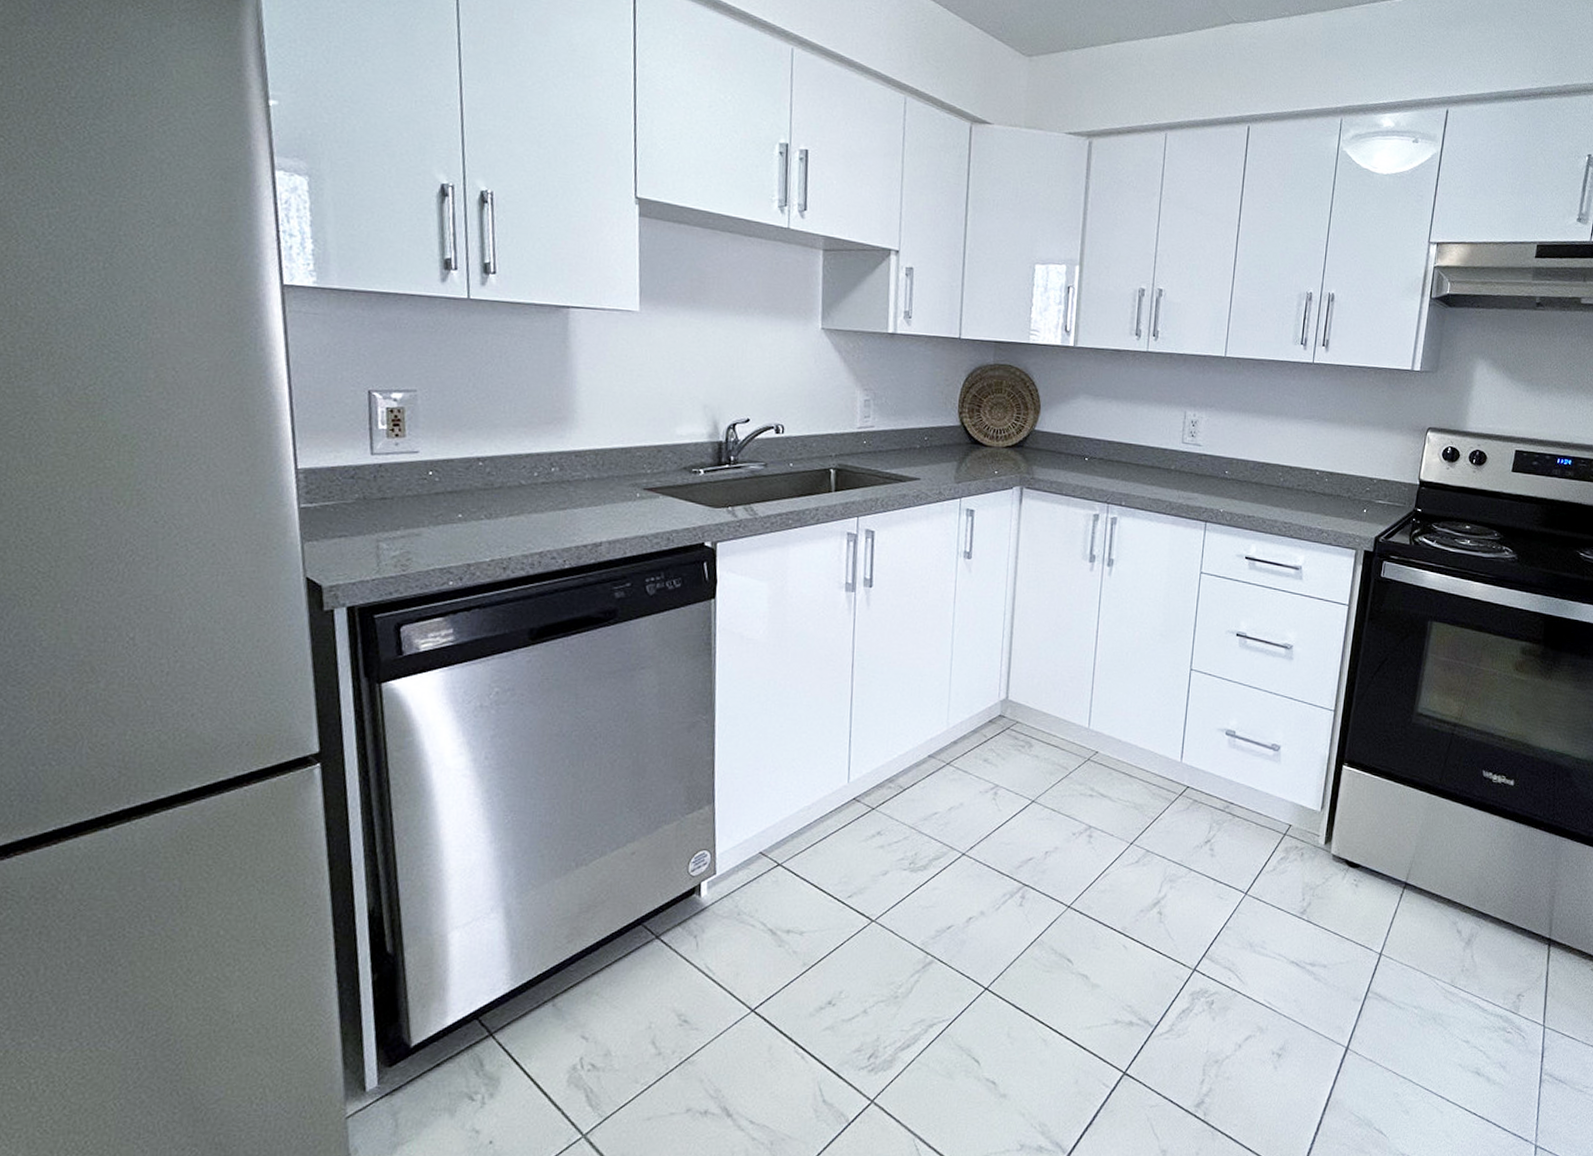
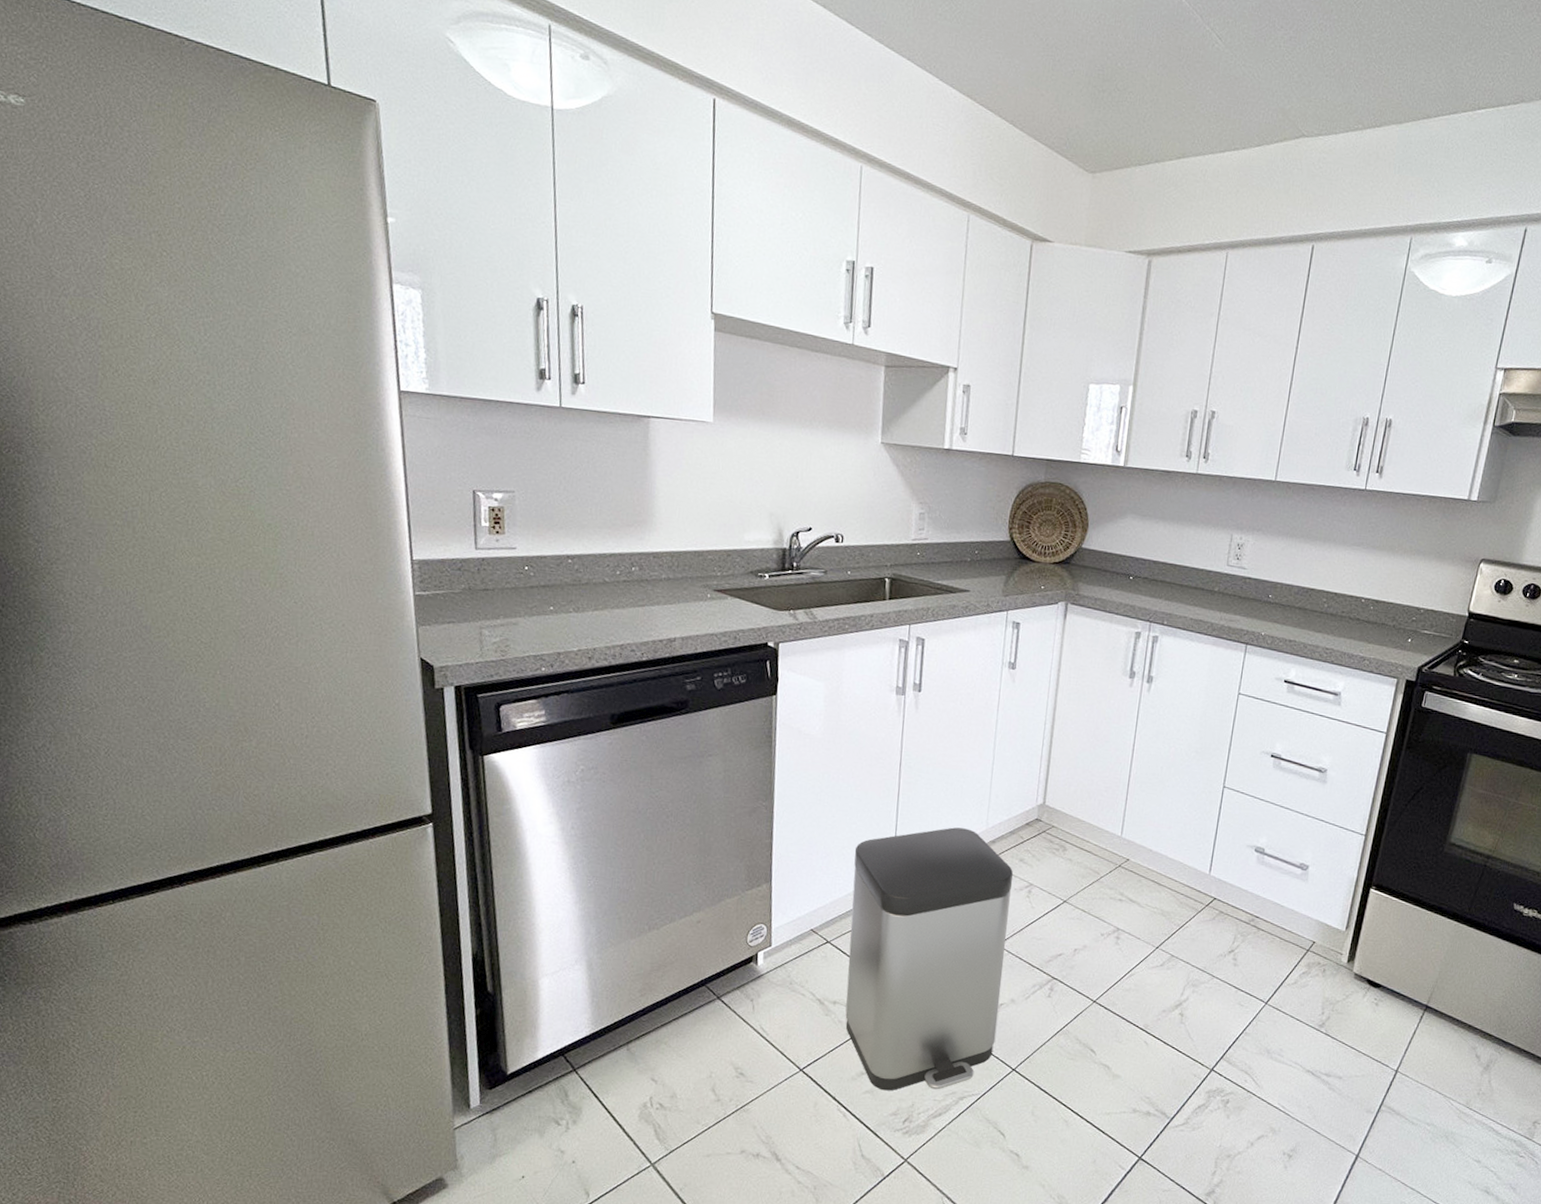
pedal bin: none [800,730,978,1025] -> present [845,827,1014,1091]

